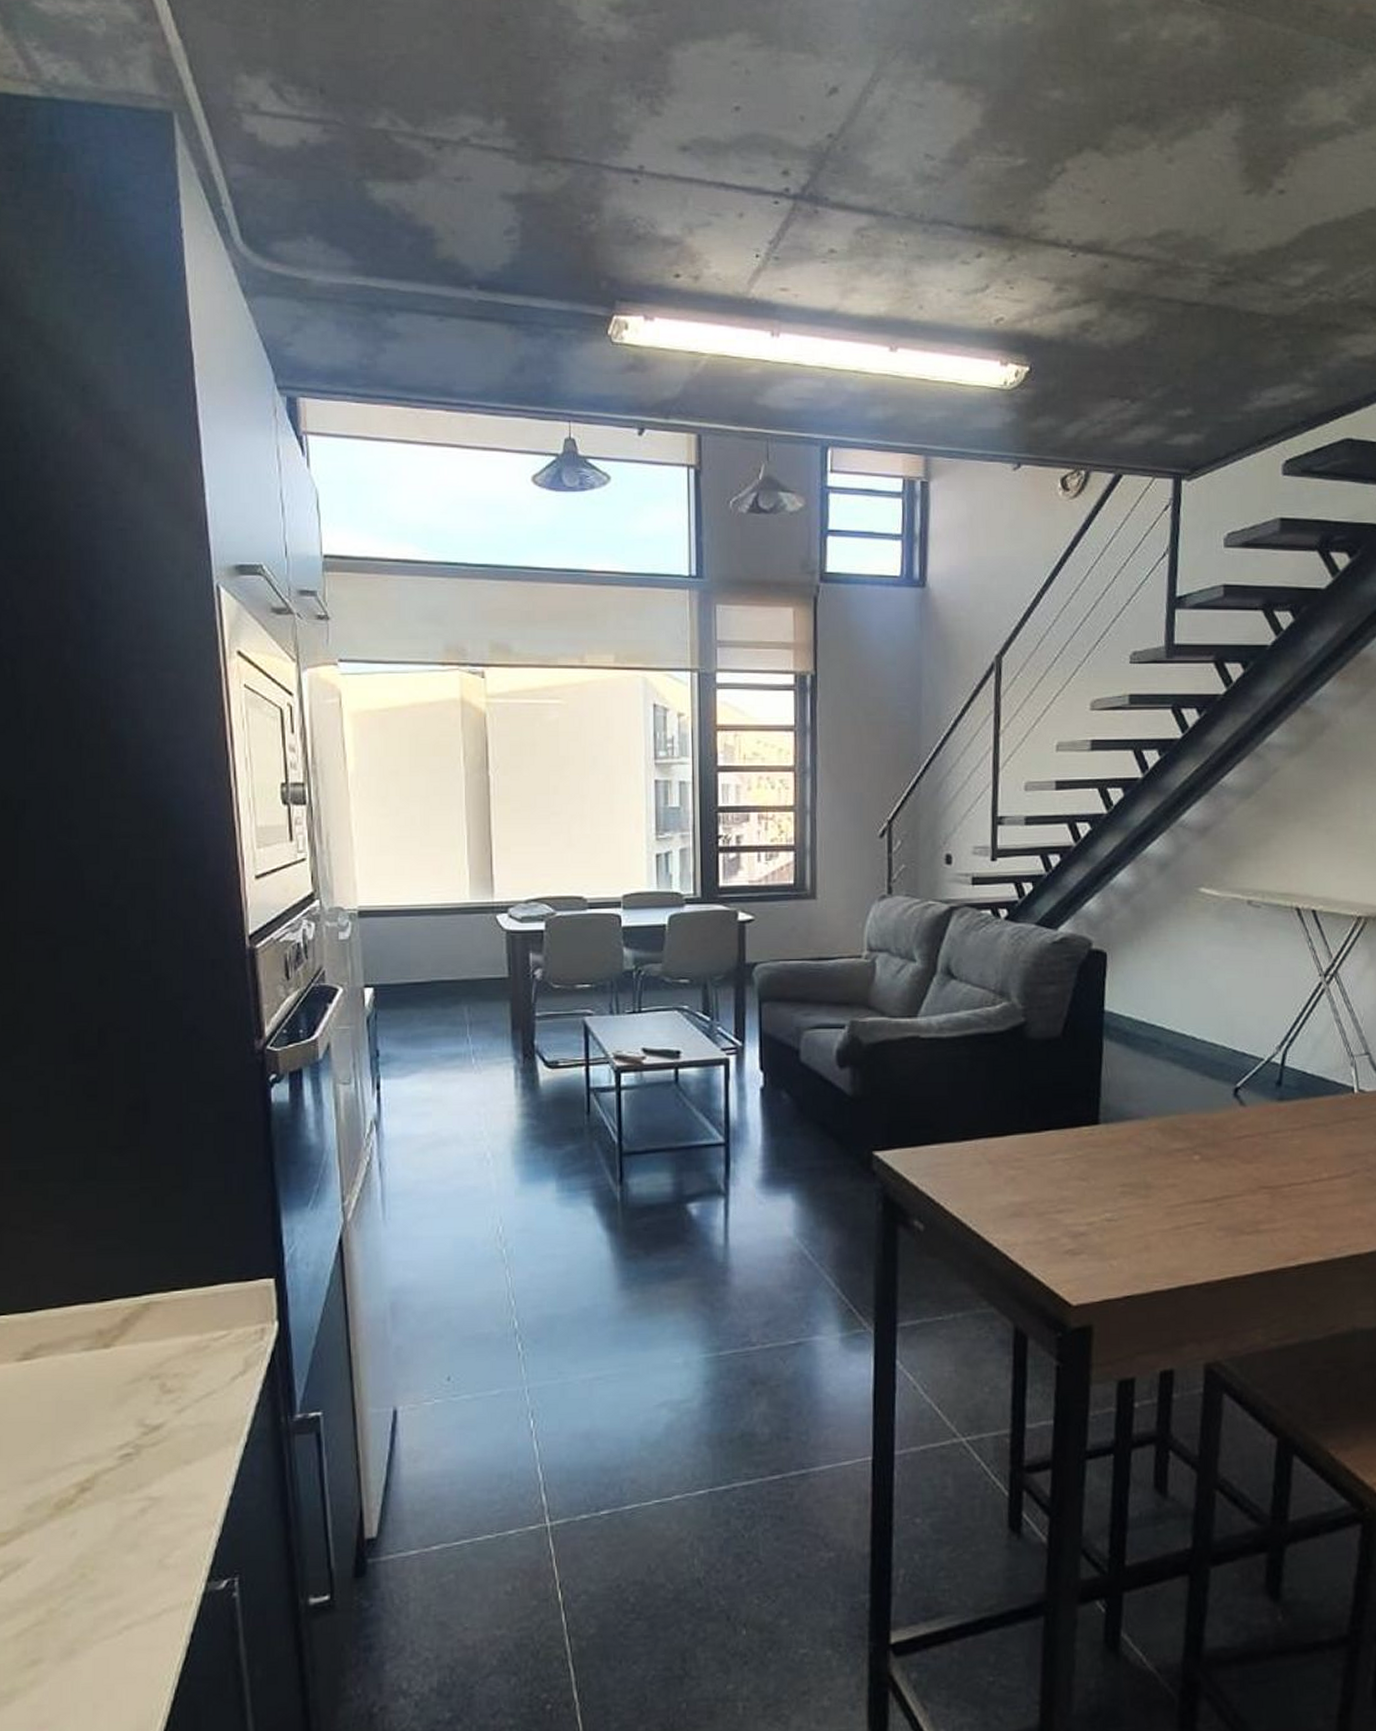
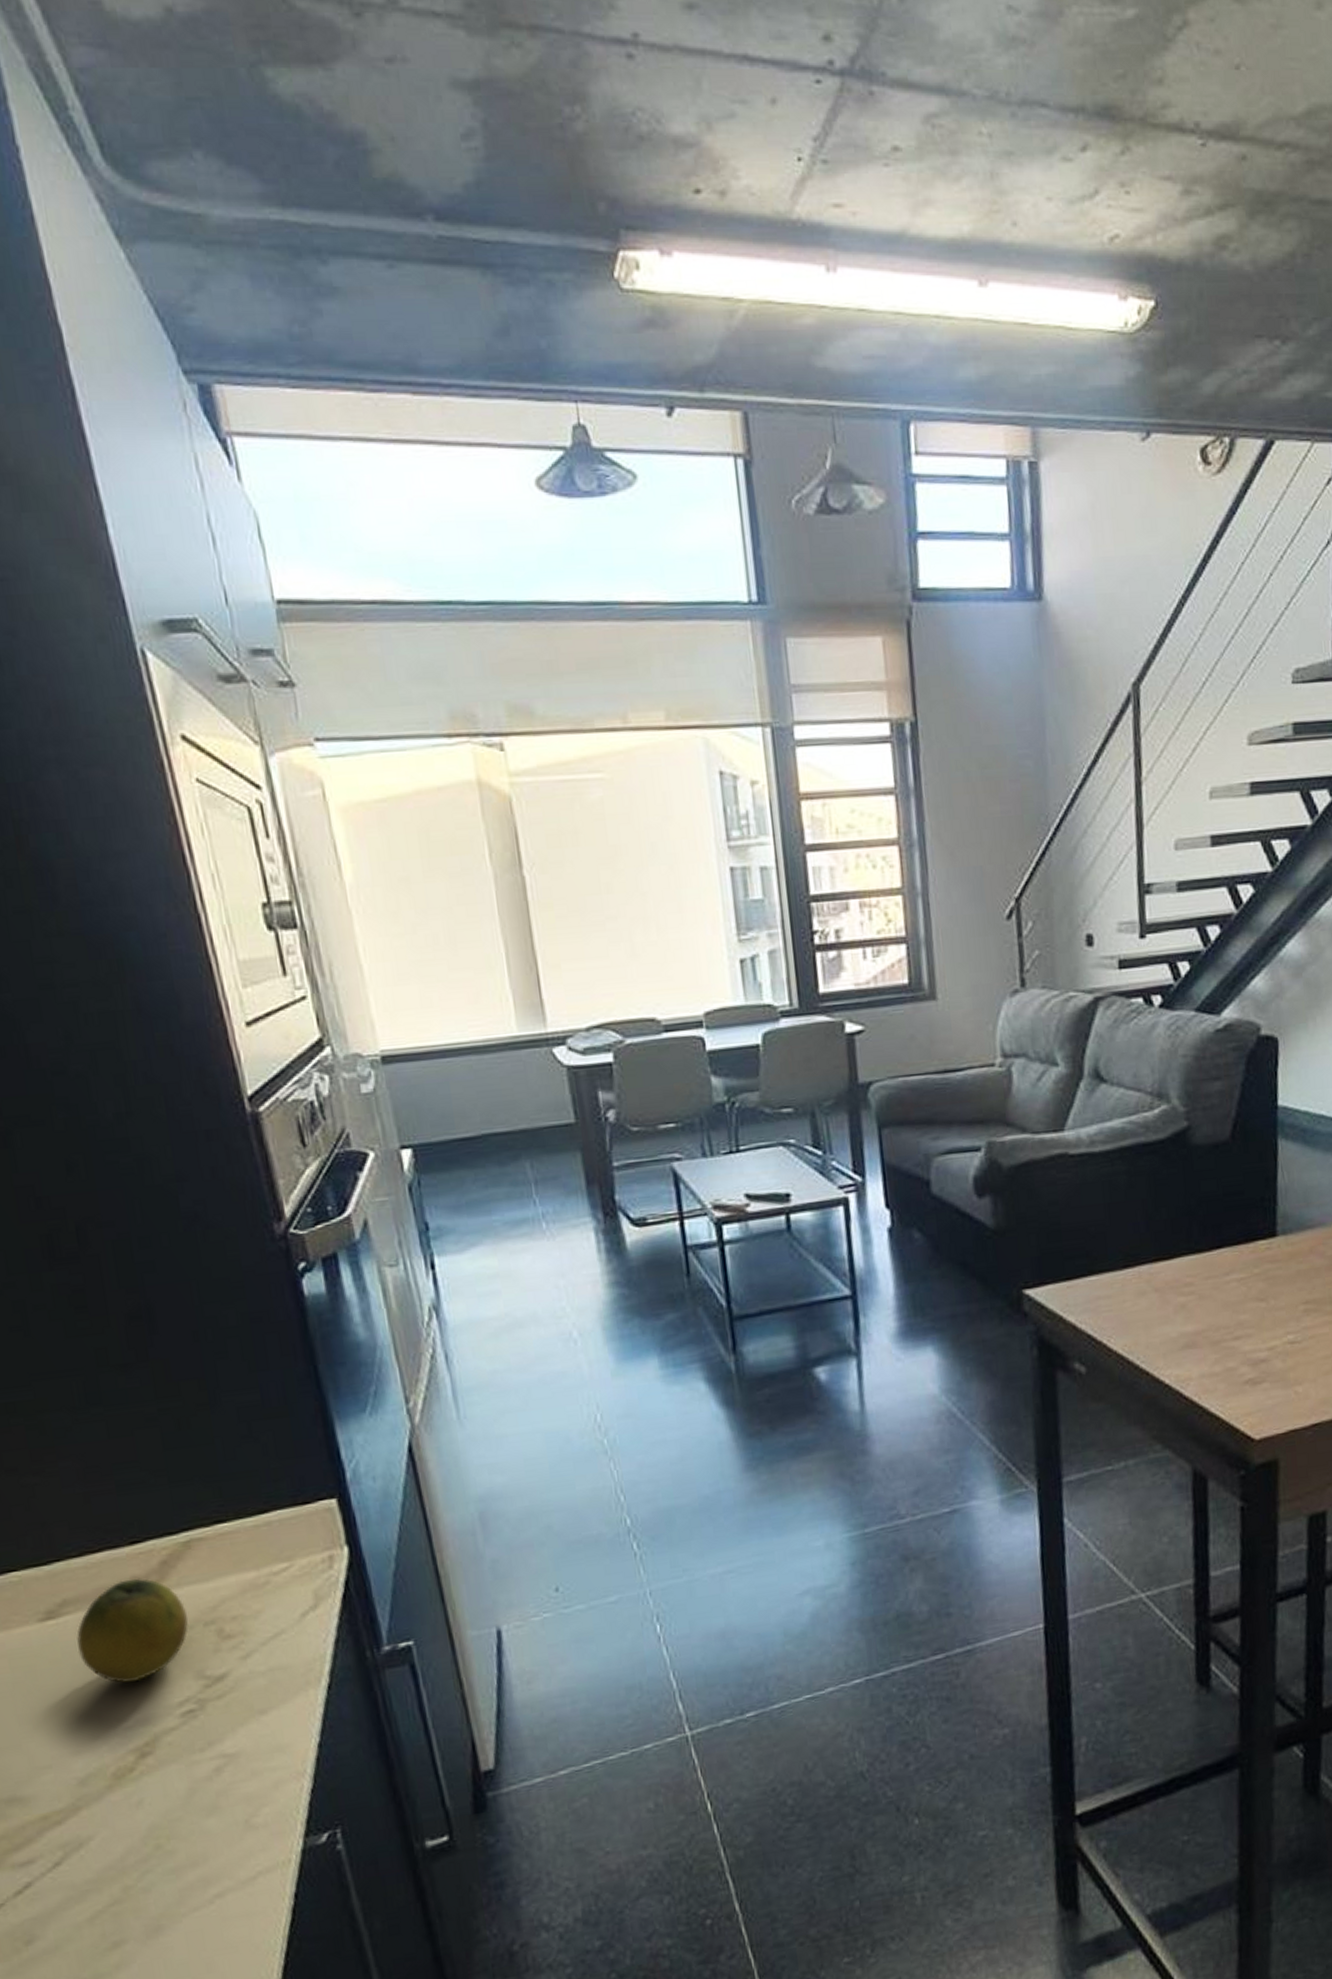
fruit: none [44,1331,137,1424] -> present [77,1578,188,1683]

